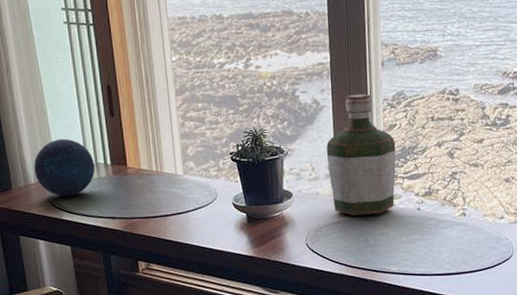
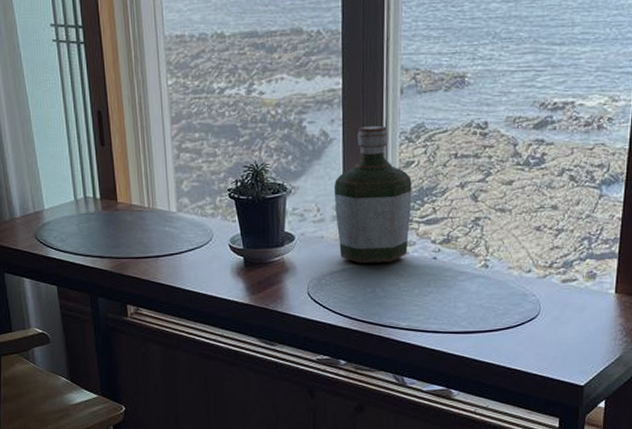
decorative orb: present [34,138,95,197] -> none [20,169,83,233]

